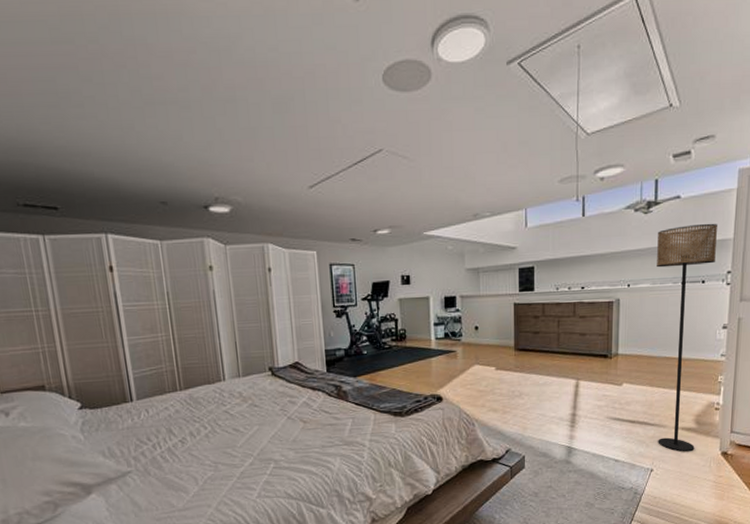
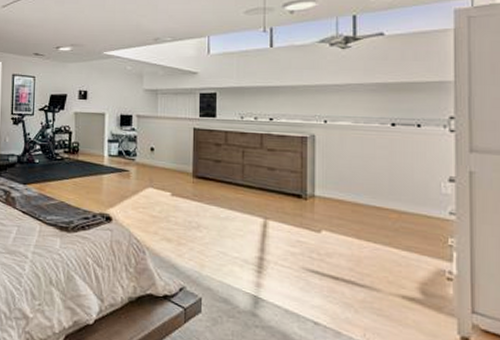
floor lamp: present [657,223,717,451] -> none [359,63,432,328]

